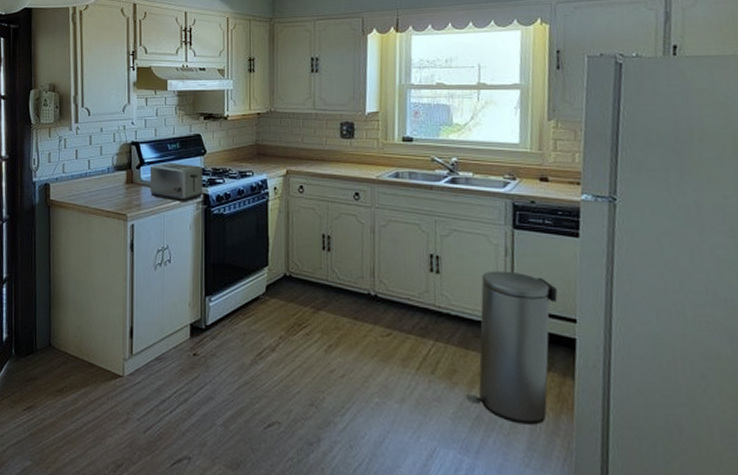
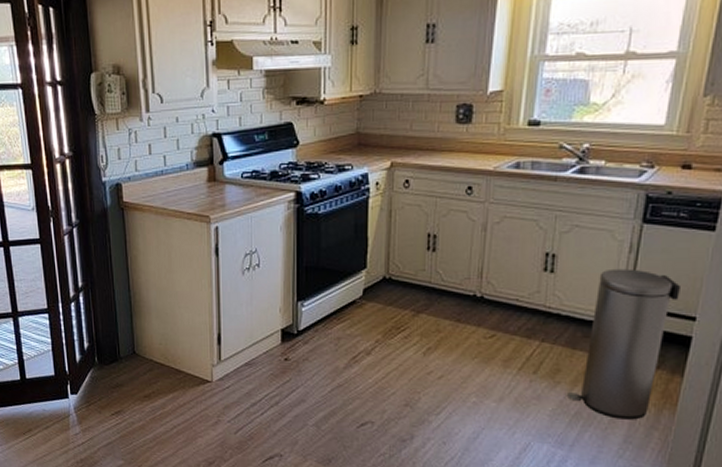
toaster: present [150,162,202,202] -> none [235,156,295,201]

